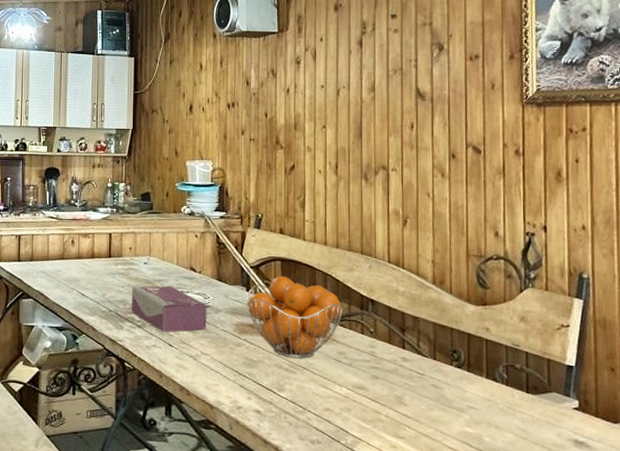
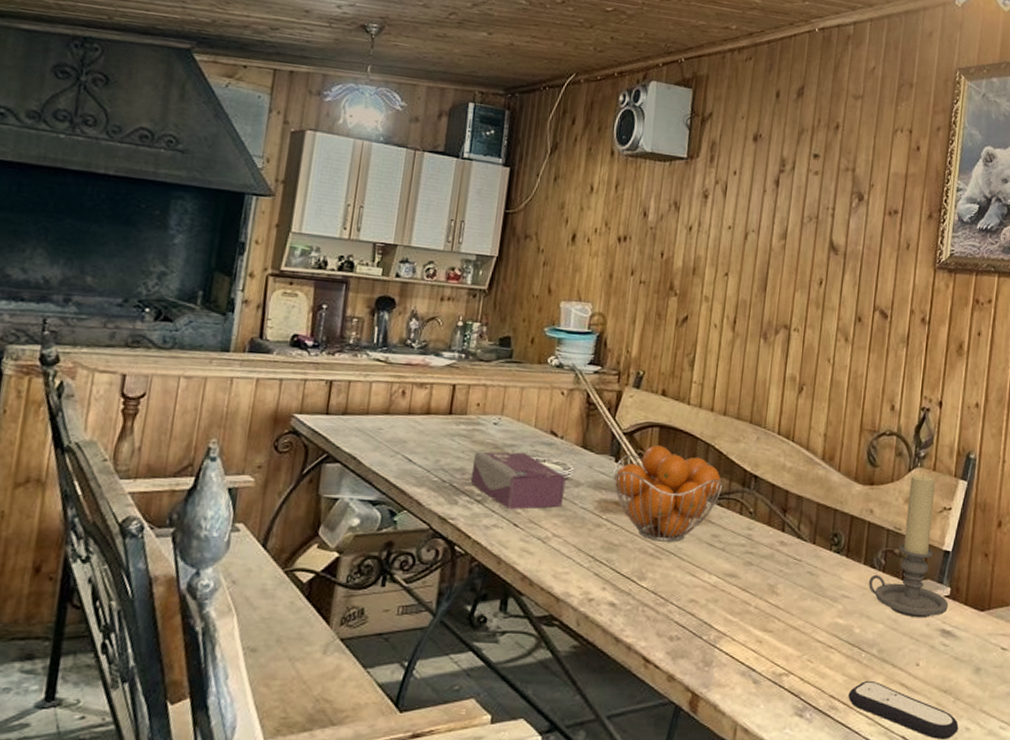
candle holder: none [493,294,579,429] -> present [869,474,949,618]

